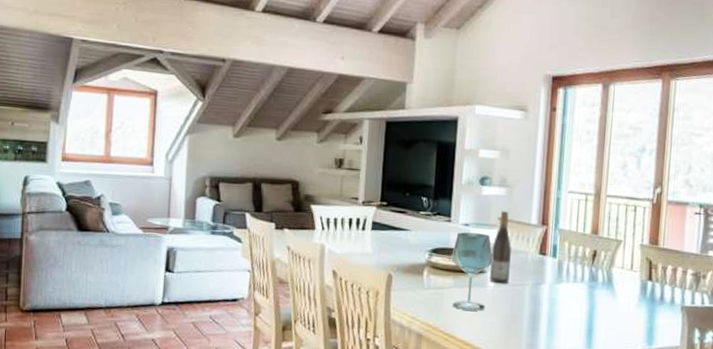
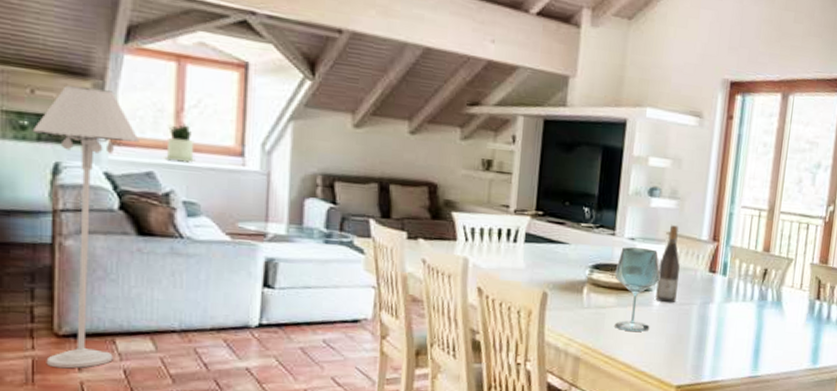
floor lamp: none [11,118,81,337] -> present [32,85,139,369]
planter: none [97,141,119,172] -> present [164,123,196,163]

